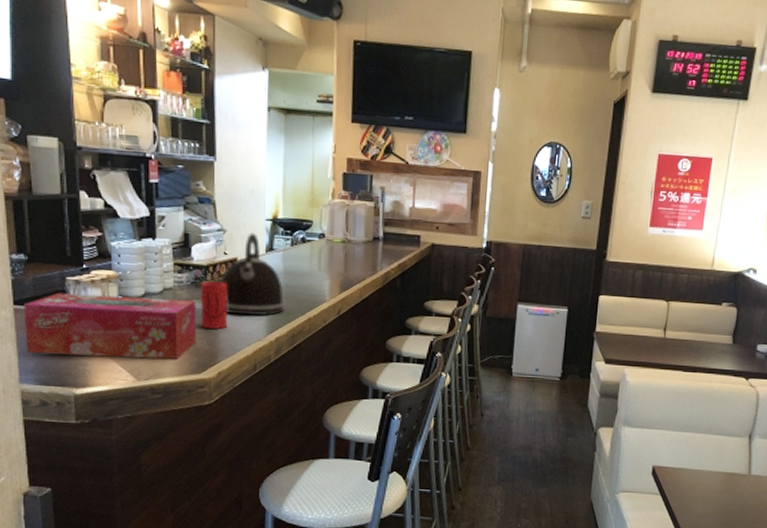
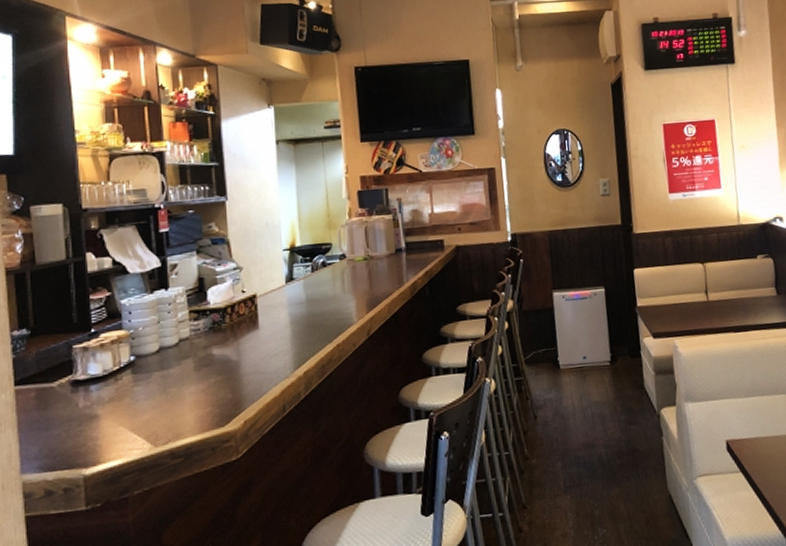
tissue box: present [23,292,197,359] -> none [26,347,218,438]
cup: present [200,281,228,329] -> none [219,322,251,375]
kettle: present [221,232,285,316] -> none [240,265,311,355]

